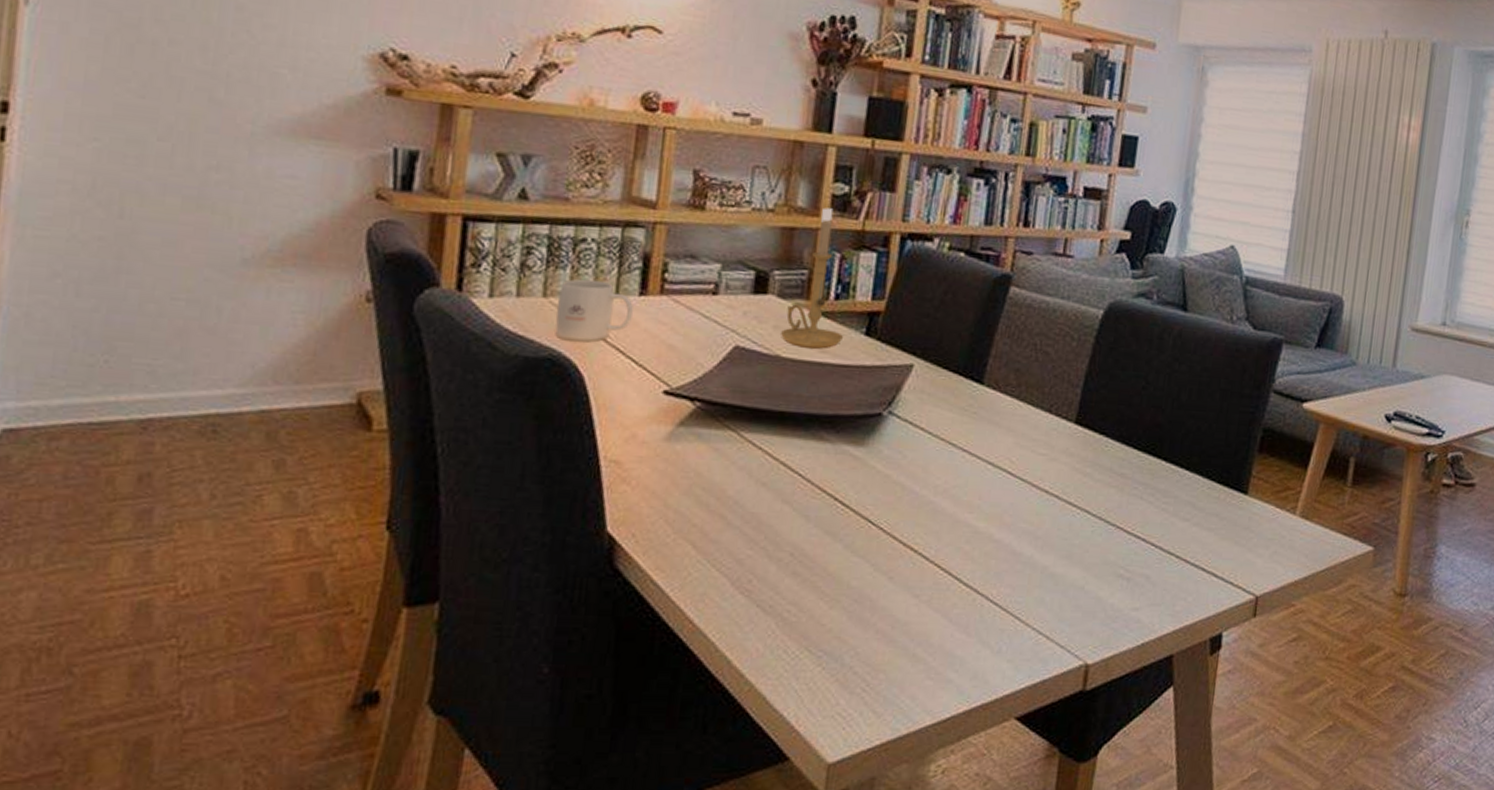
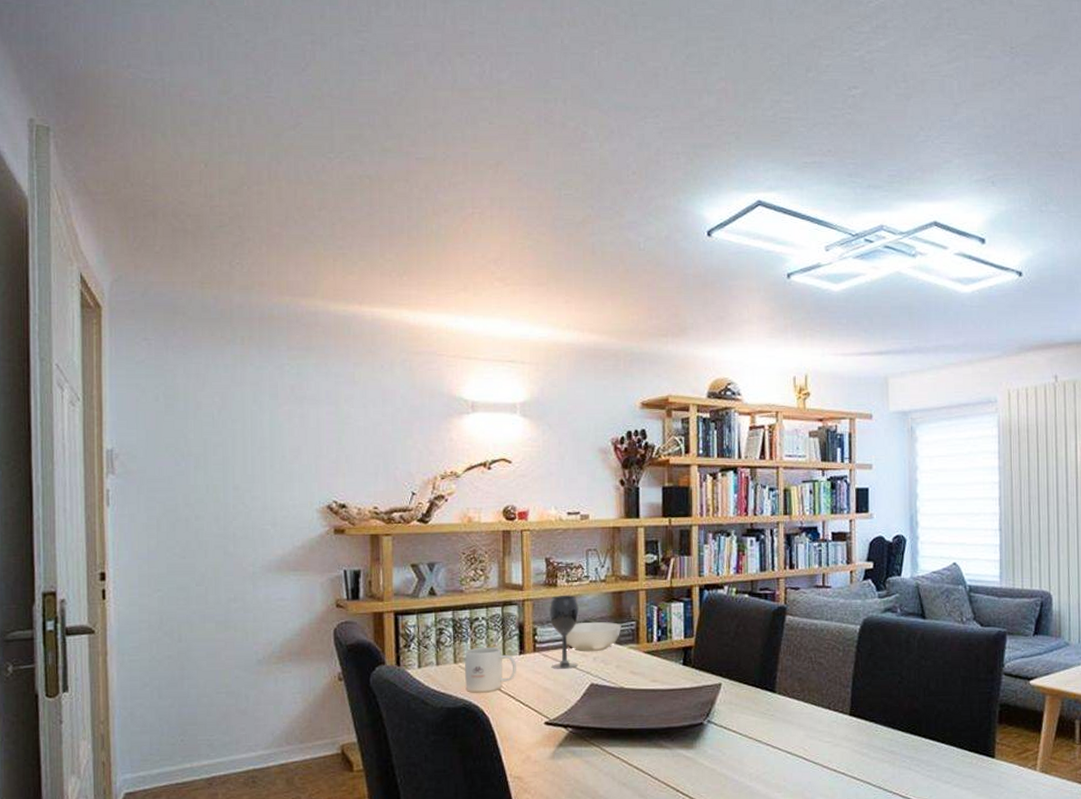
wine glass: none [682,222,732,323] -> present [549,596,579,669]
bowl: none [707,262,788,305] -> present [565,622,621,652]
candle holder: present [781,208,843,350] -> none [622,573,667,681]

